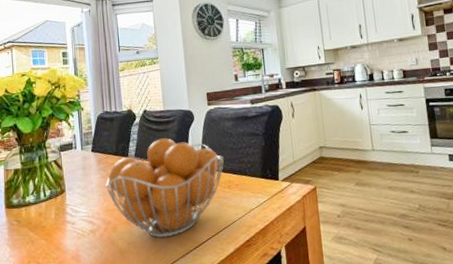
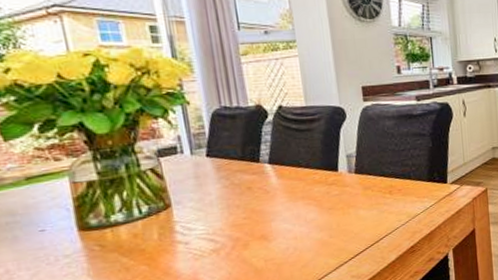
fruit basket: present [106,138,225,238] -> none [230,139,385,252]

